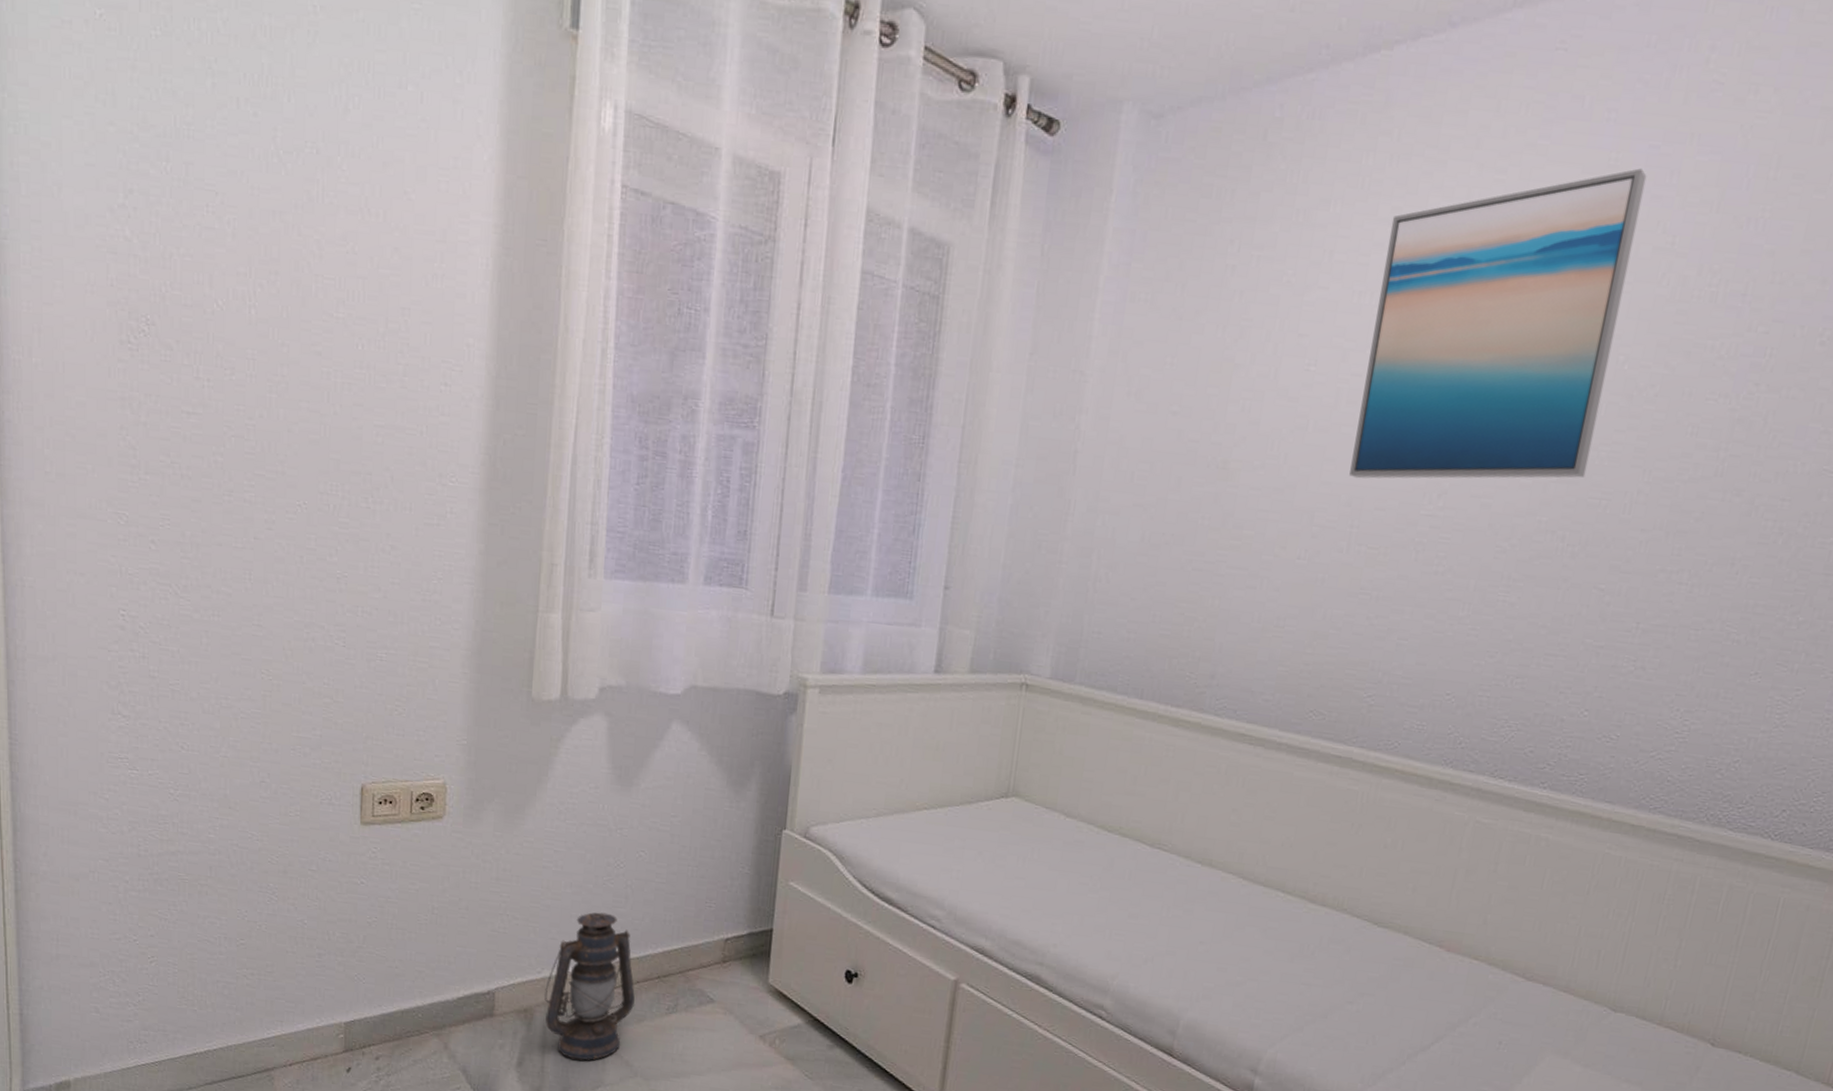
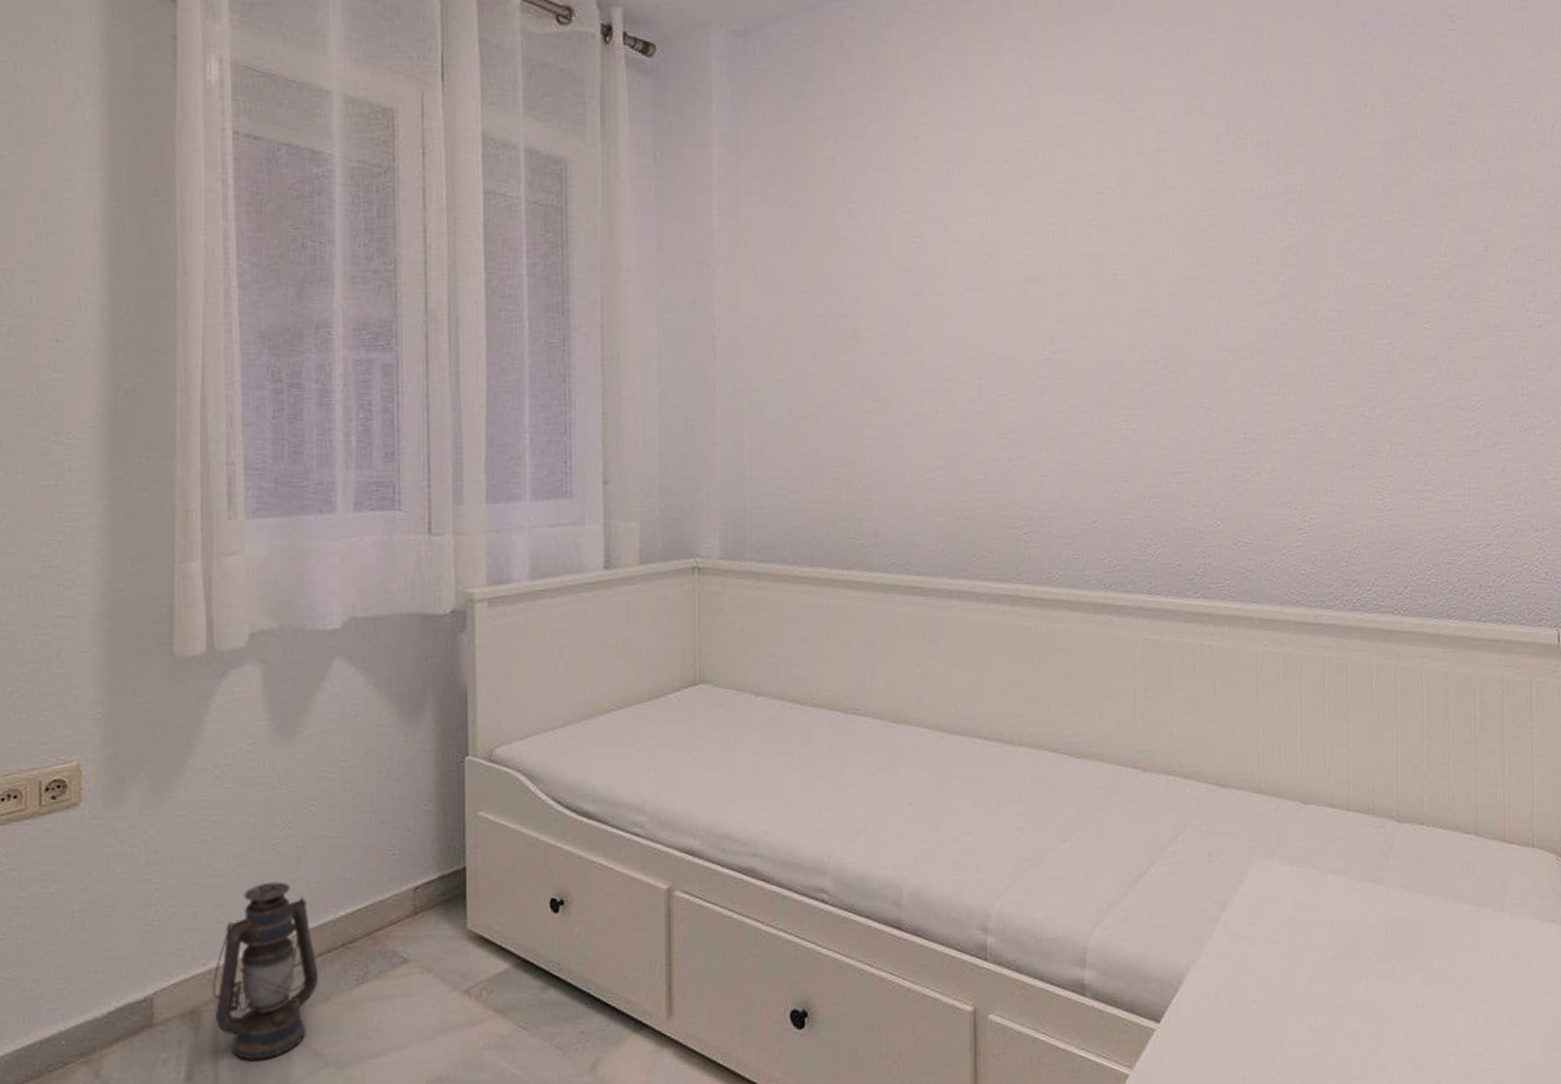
wall art: present [1349,168,1647,479] -> none [964,48,1172,334]

